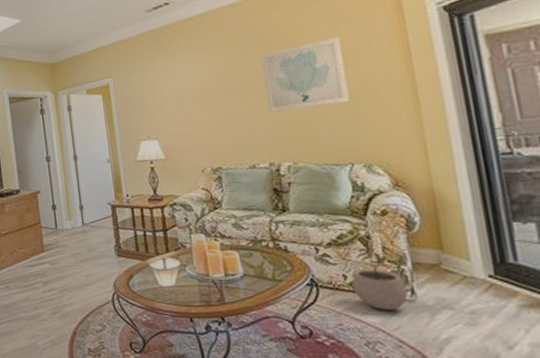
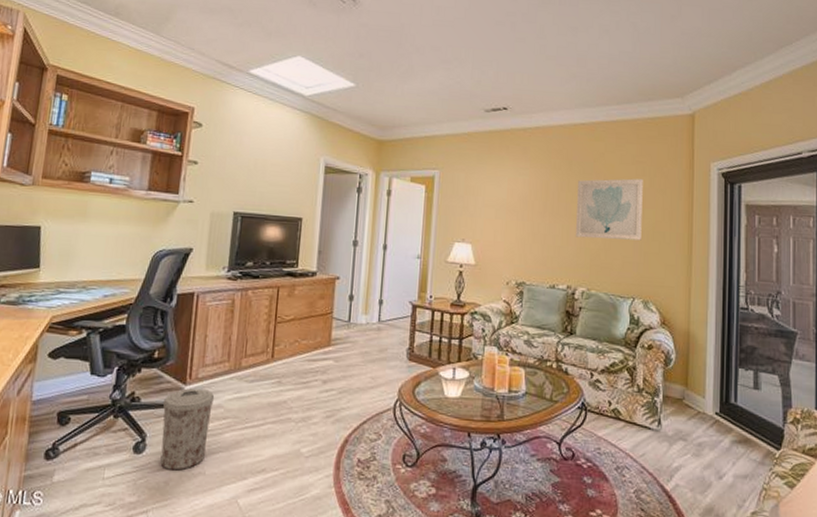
plant pot: present [351,261,408,310] -> none [614,391,655,438]

